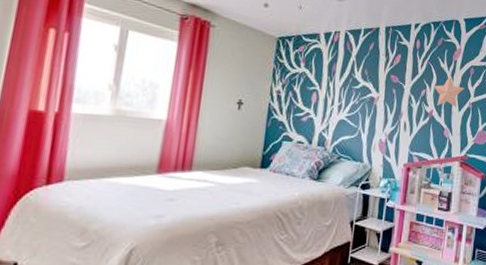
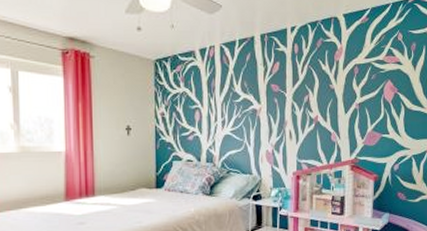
decorative star: present [433,75,464,107] -> none [316,77,349,110]

